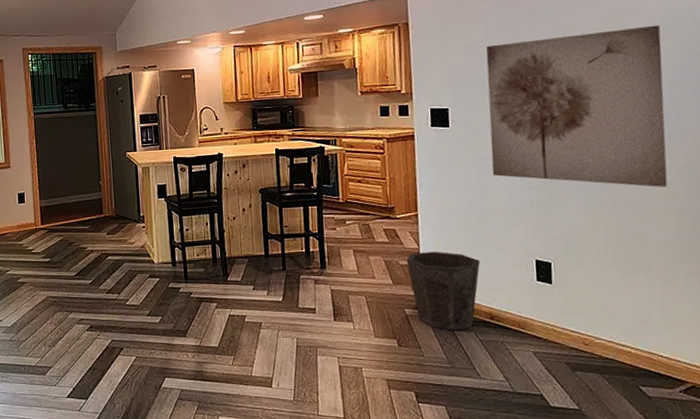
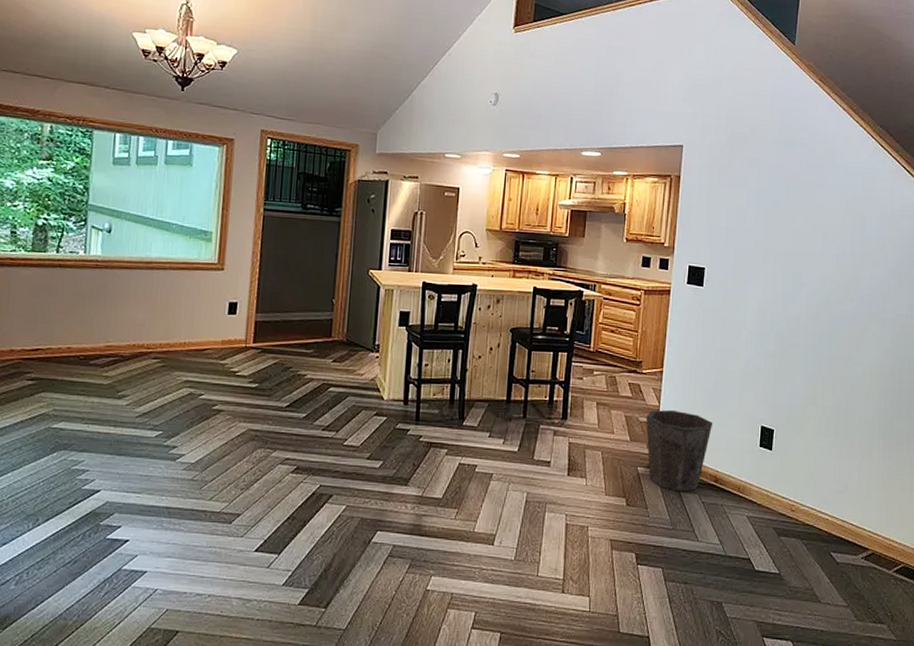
wall art: present [486,25,668,187] -> none [735,211,889,366]

